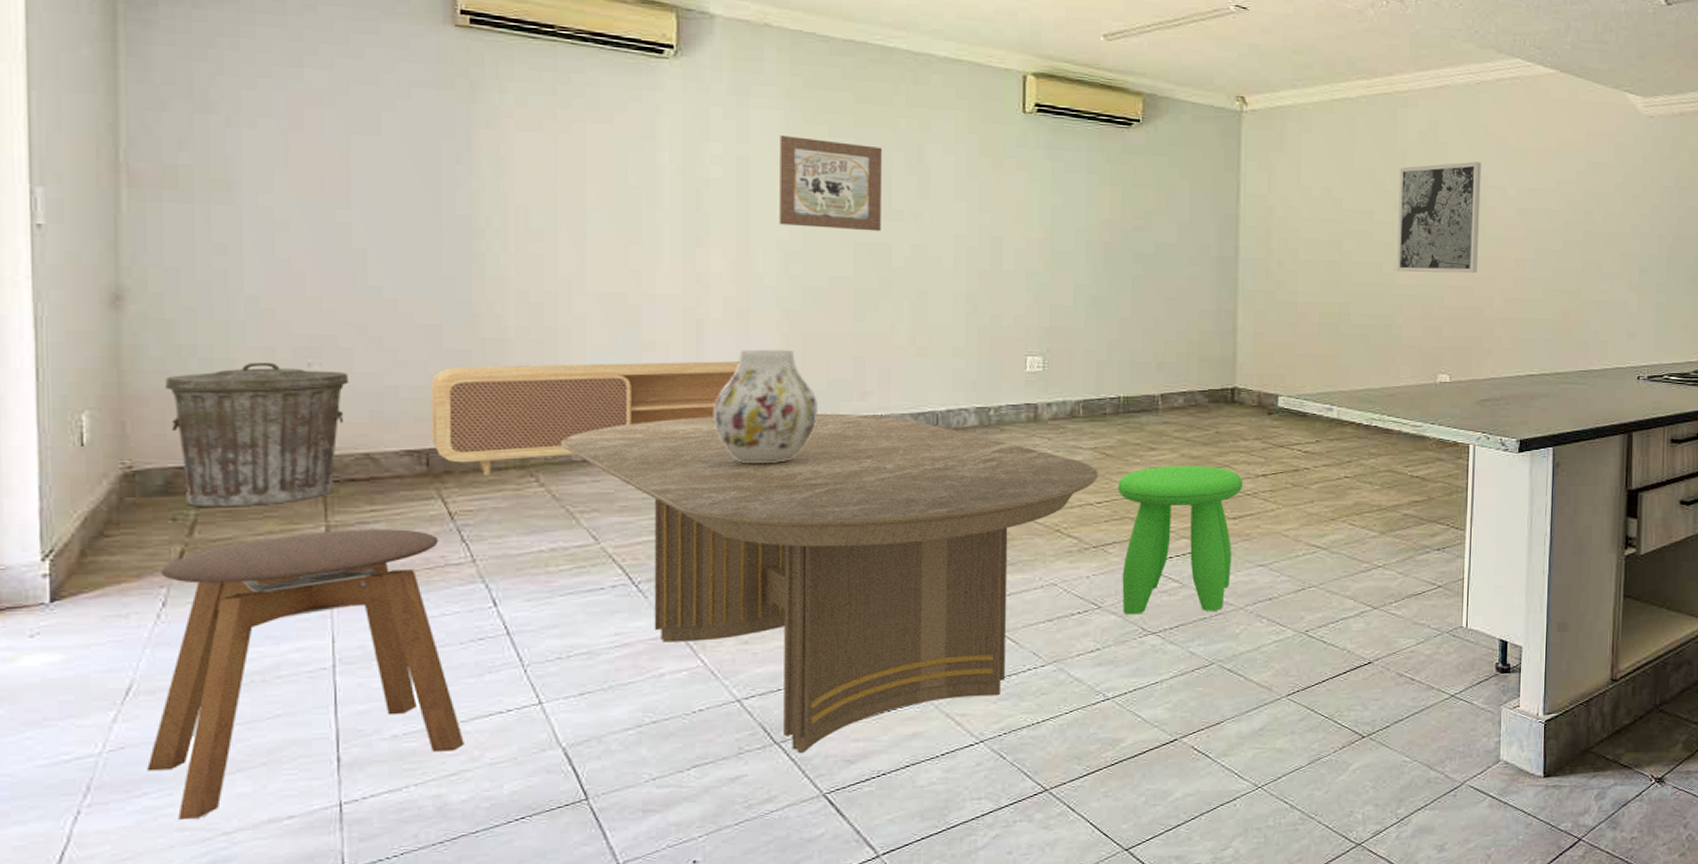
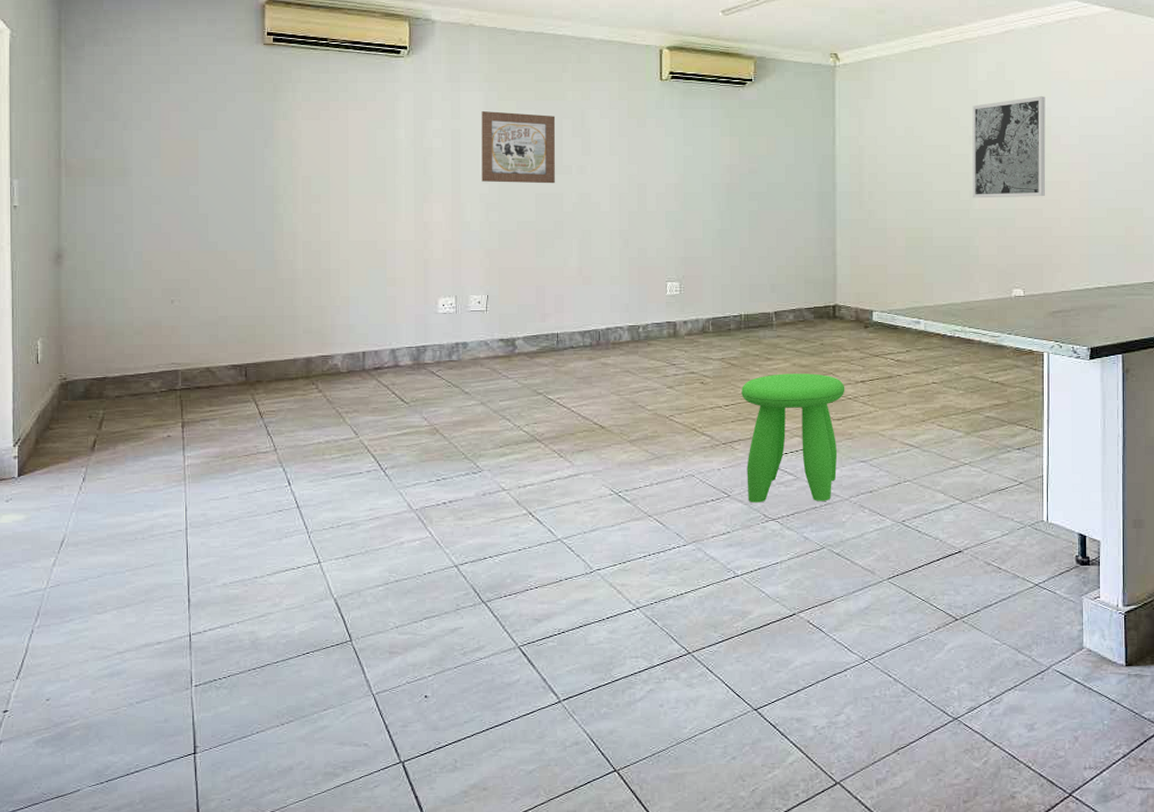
stool: present [147,529,464,820] -> none [73,425,269,640]
trash can: present [164,362,350,508] -> none [85,300,197,409]
tv stand: present [430,361,739,477] -> none [248,292,454,385]
dining table: present [560,413,1100,754] -> none [332,332,726,612]
vase: present [713,349,819,464] -> none [436,281,512,374]

